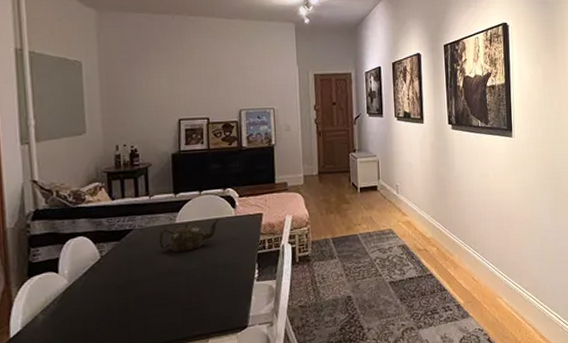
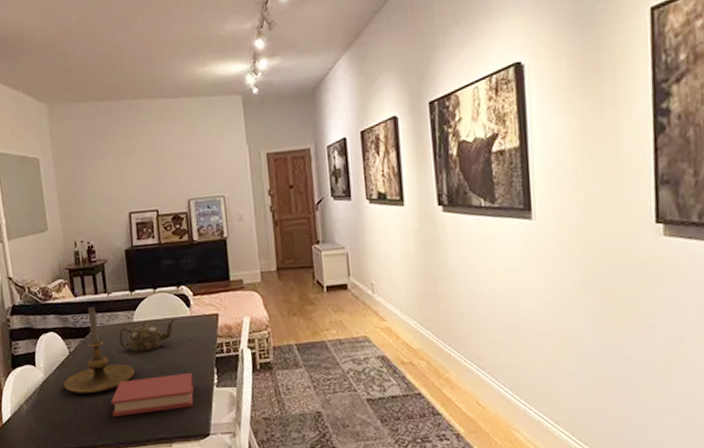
candle holder: none [91,209,173,298] -> present [63,306,135,394]
book: none [145,268,235,318] -> present [111,372,194,416]

